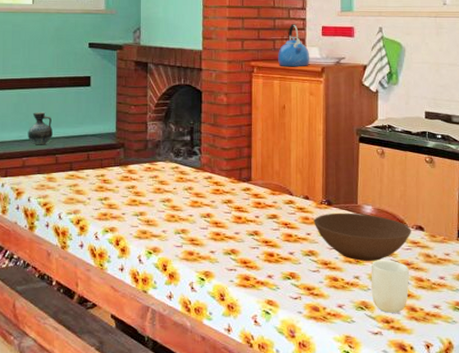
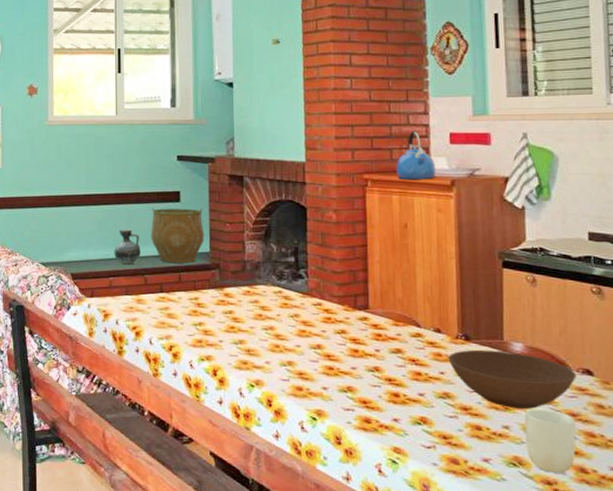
basket: none [62,92,111,143] -> present [150,208,204,264]

